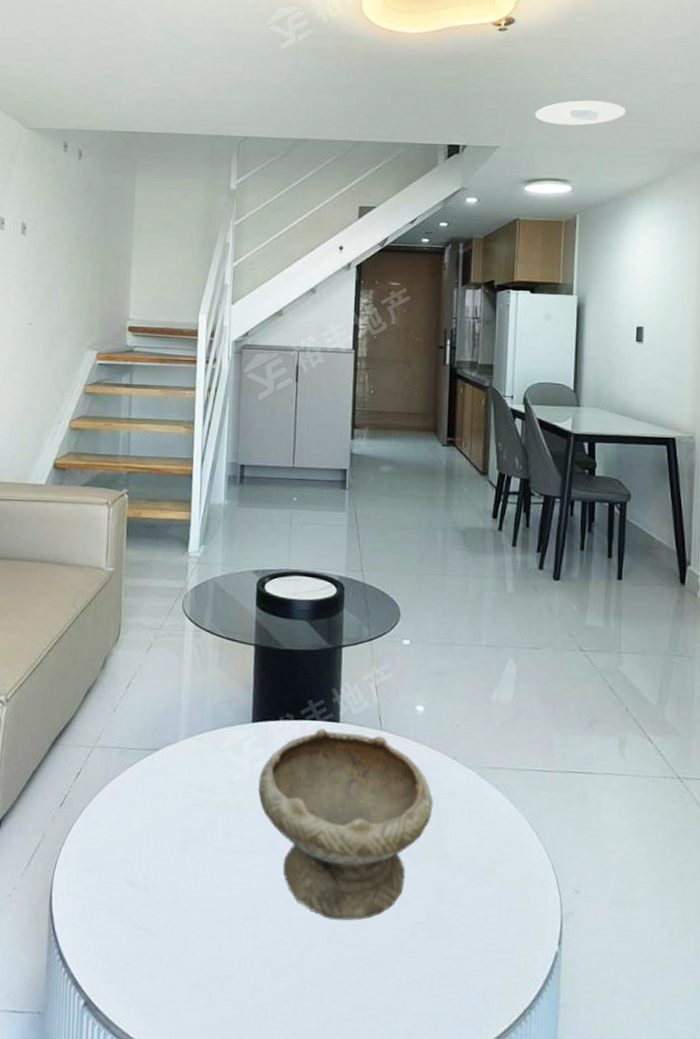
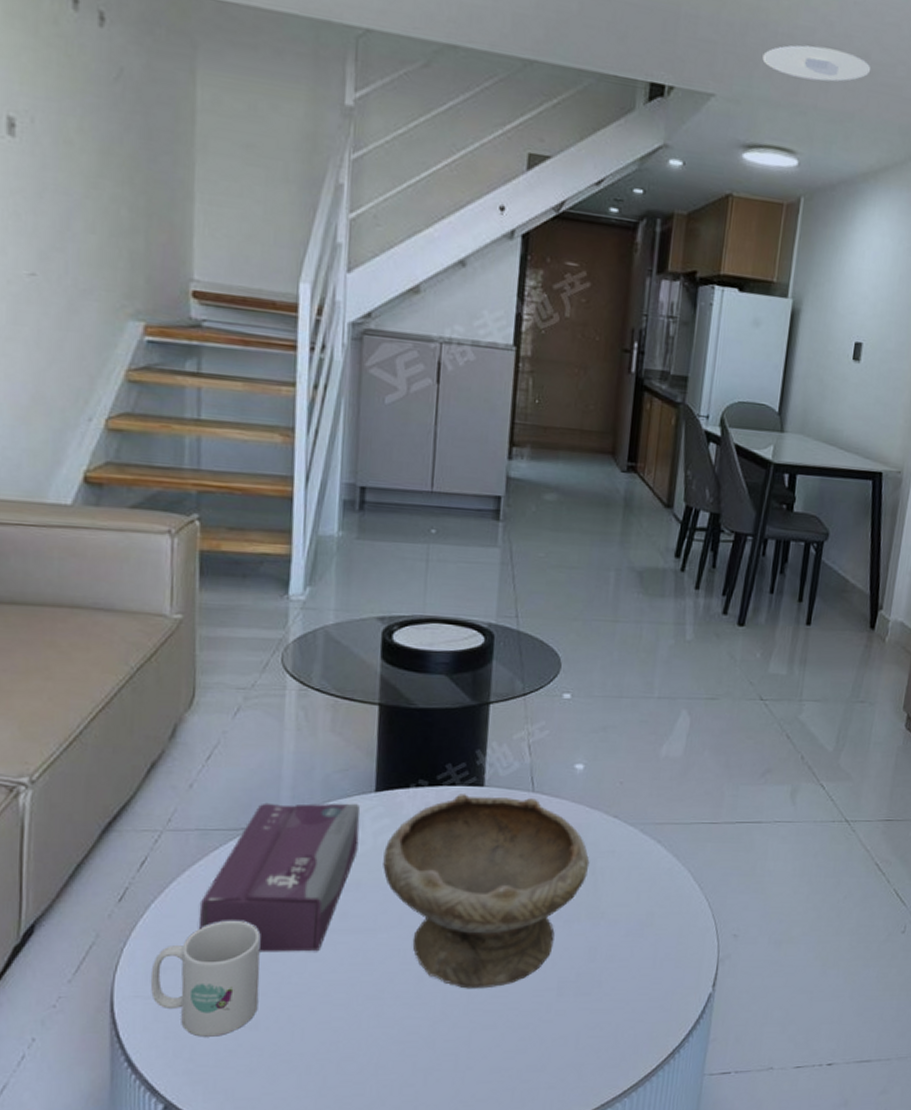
mug: none [79,831,163,940] -> present [150,920,261,1037]
tissue box: none [116,727,241,868] -> present [198,802,361,953]

